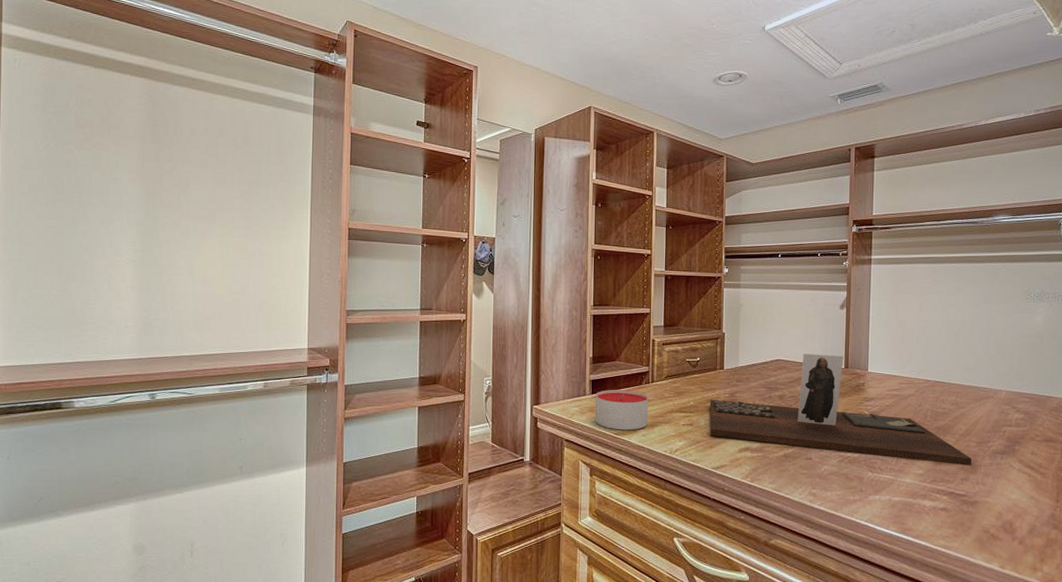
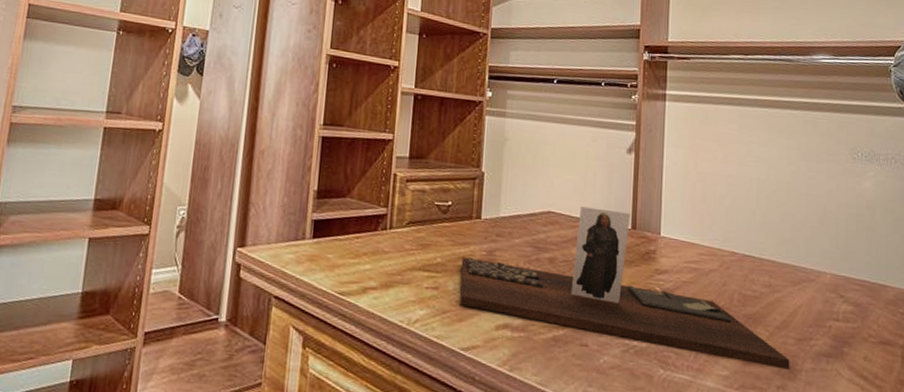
candle: present [595,390,649,431] -> none [314,234,385,290]

